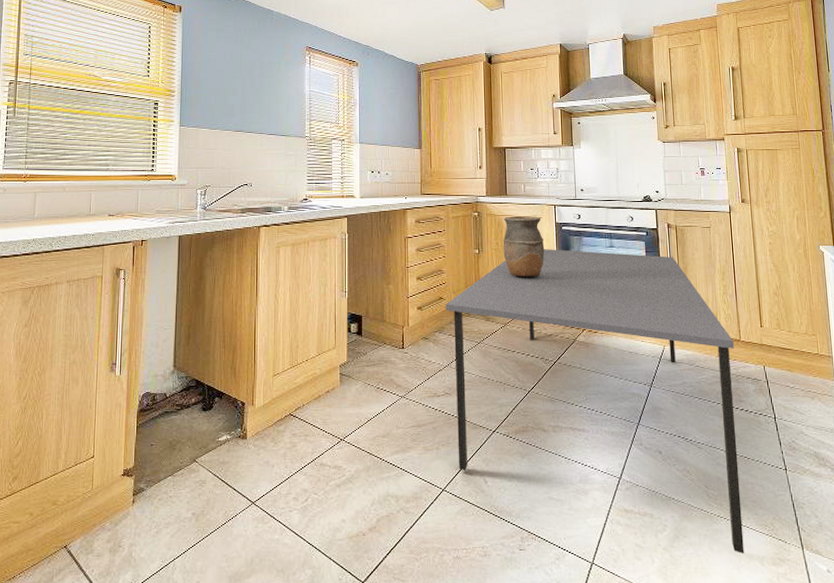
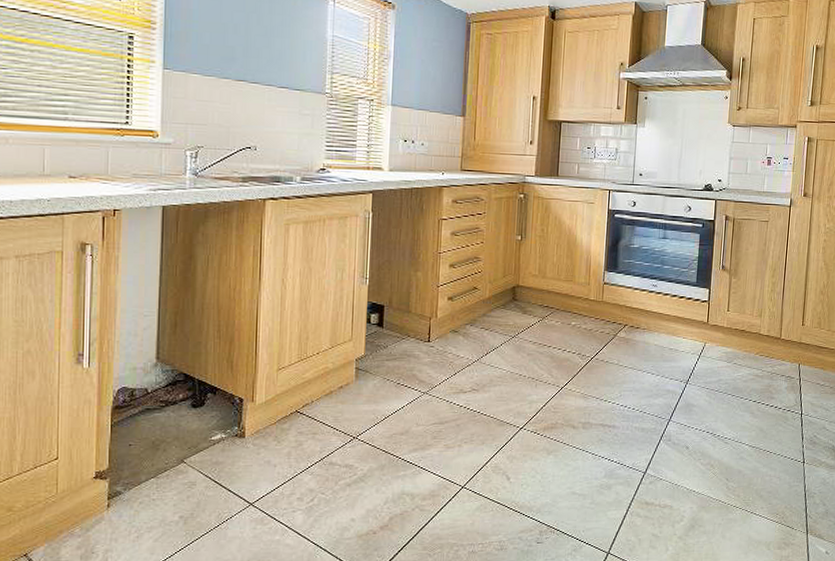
dining table: present [445,249,745,553] -> none [479,238,775,540]
vase: present [503,216,545,278] -> none [548,200,594,269]

